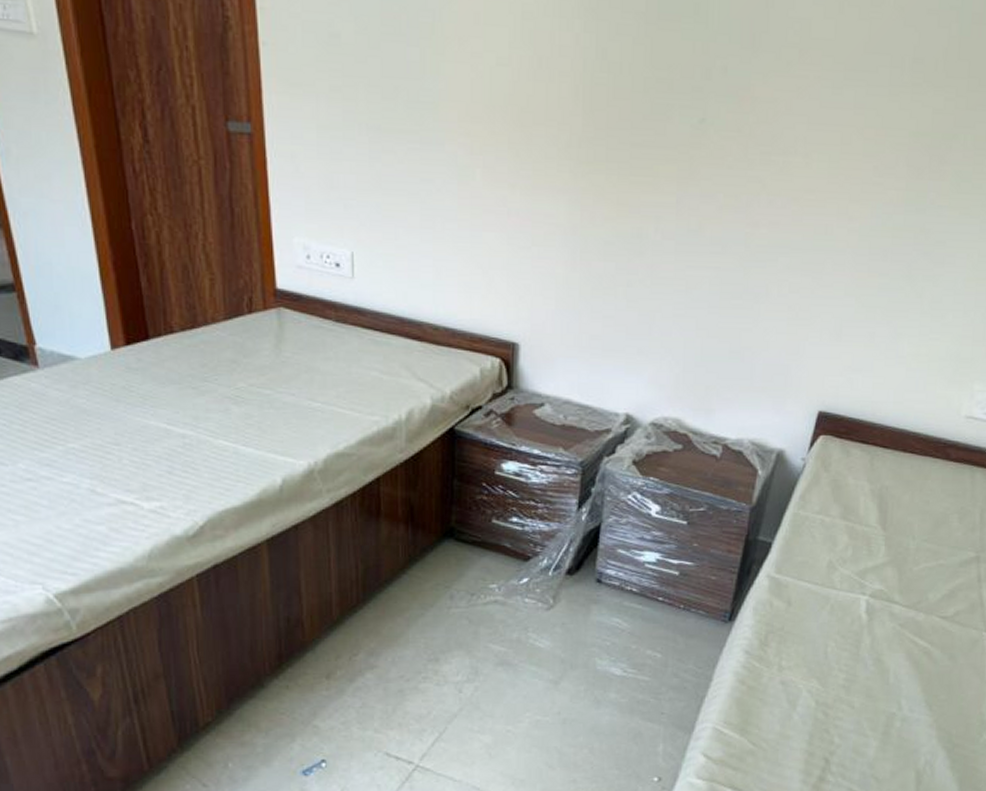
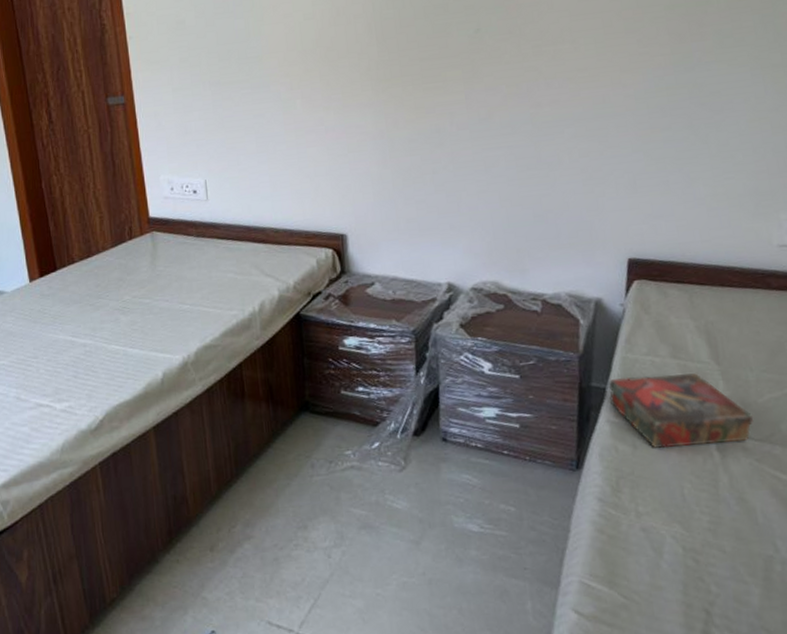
book: none [772,533,906,607] -> present [608,373,754,448]

